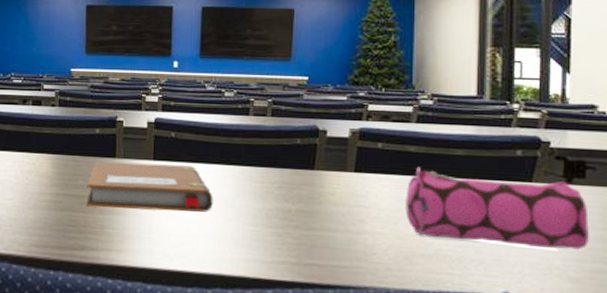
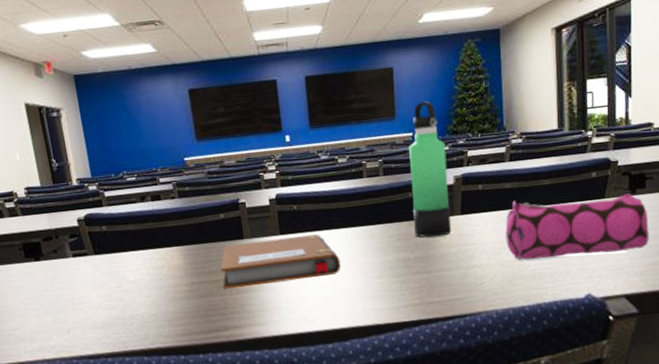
thermos bottle: none [299,47,344,192] -> present [409,101,452,238]

